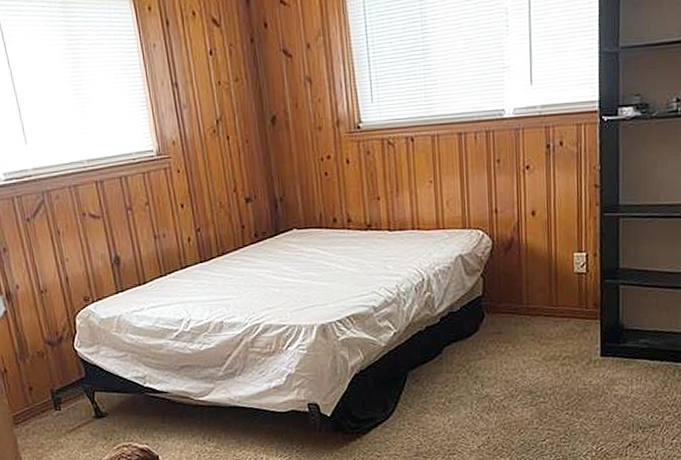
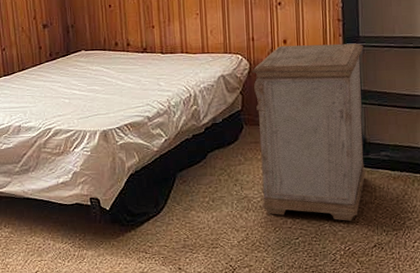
nightstand: none [494,213,623,419] -> present [251,43,366,221]

